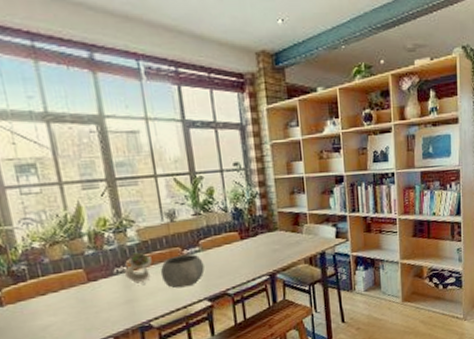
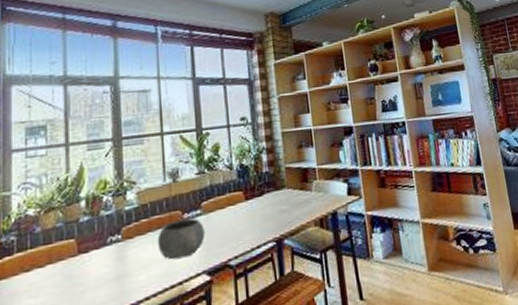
succulent plant: present [123,251,152,285] -> none [118,216,149,256]

